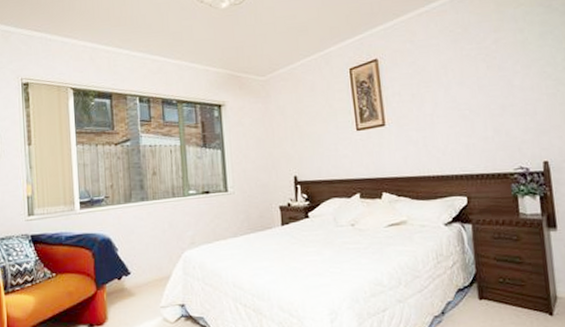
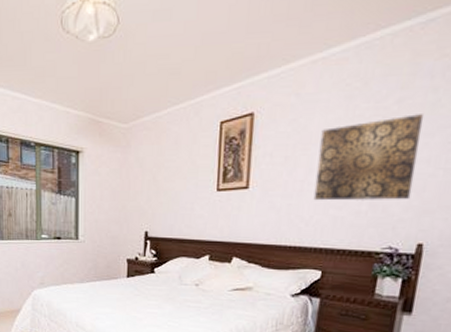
wall art: none [438,51,526,131] -> present [313,114,424,201]

